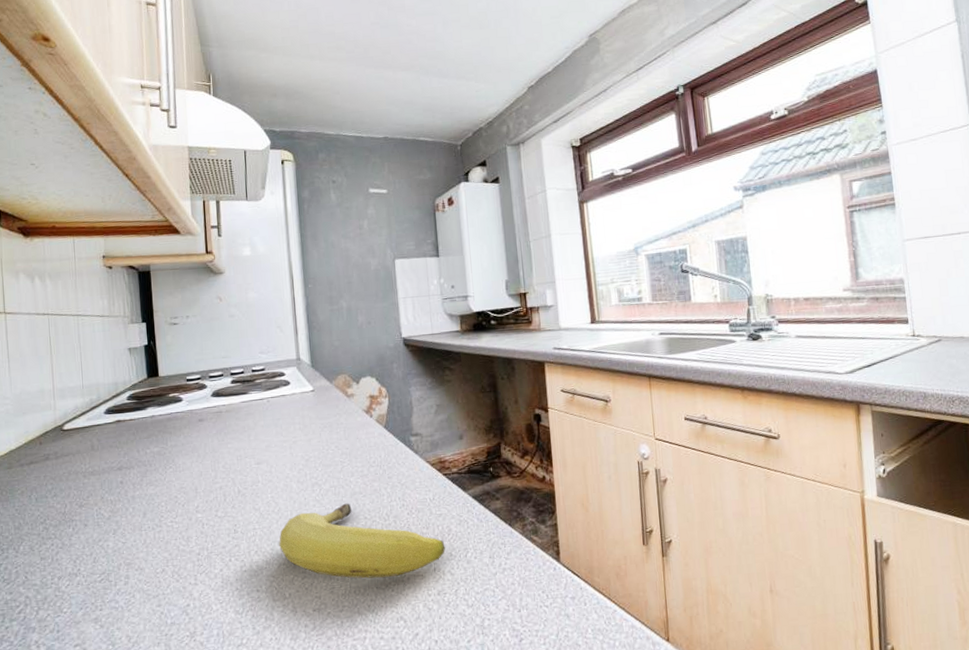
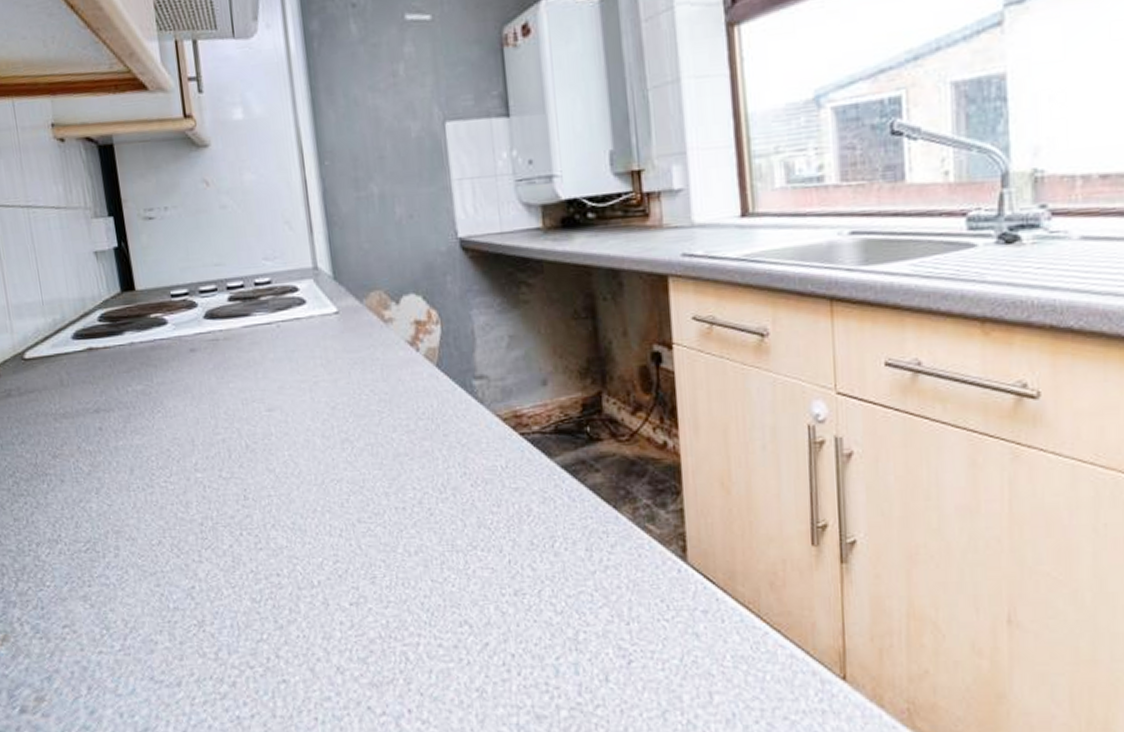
fruit: present [279,503,445,579] -> none [301,467,524,569]

